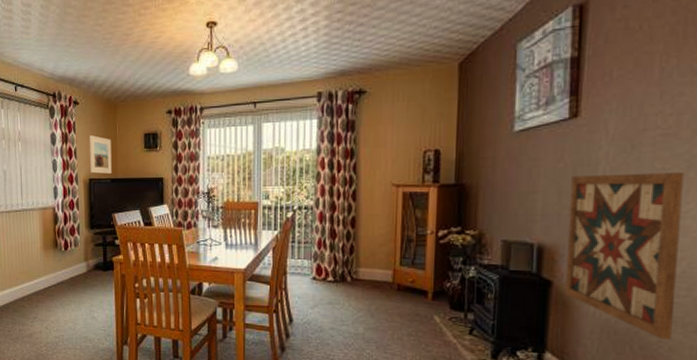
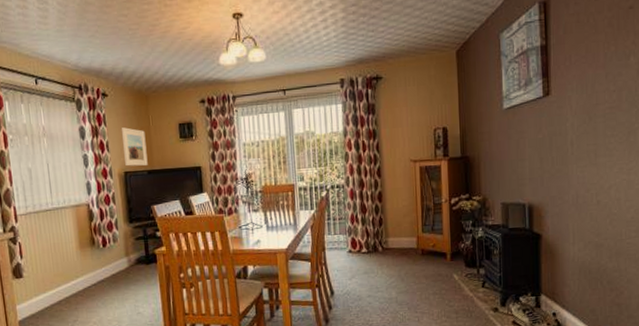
wall art: present [564,173,685,341] -> none [549,137,628,274]

